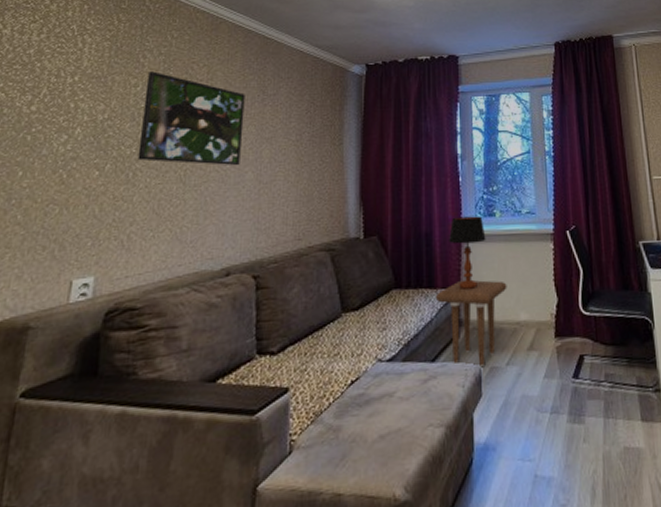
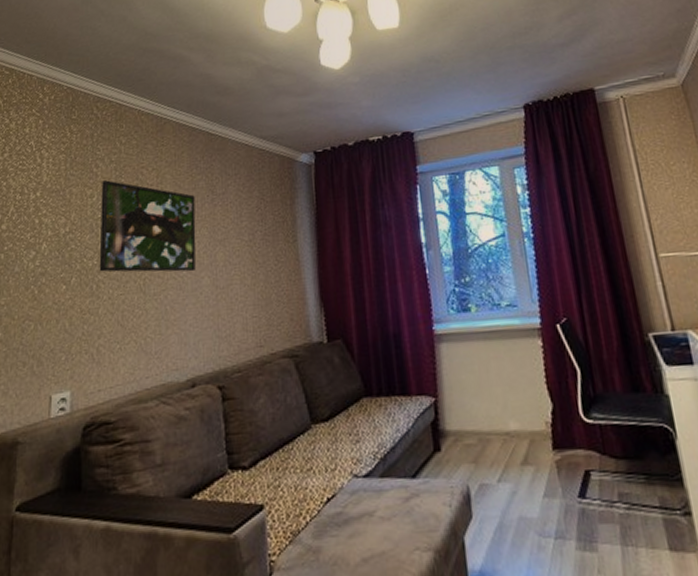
side table: present [435,280,507,368] -> none [410,385,492,485]
table lamp: present [449,216,486,289] -> none [420,311,463,396]

